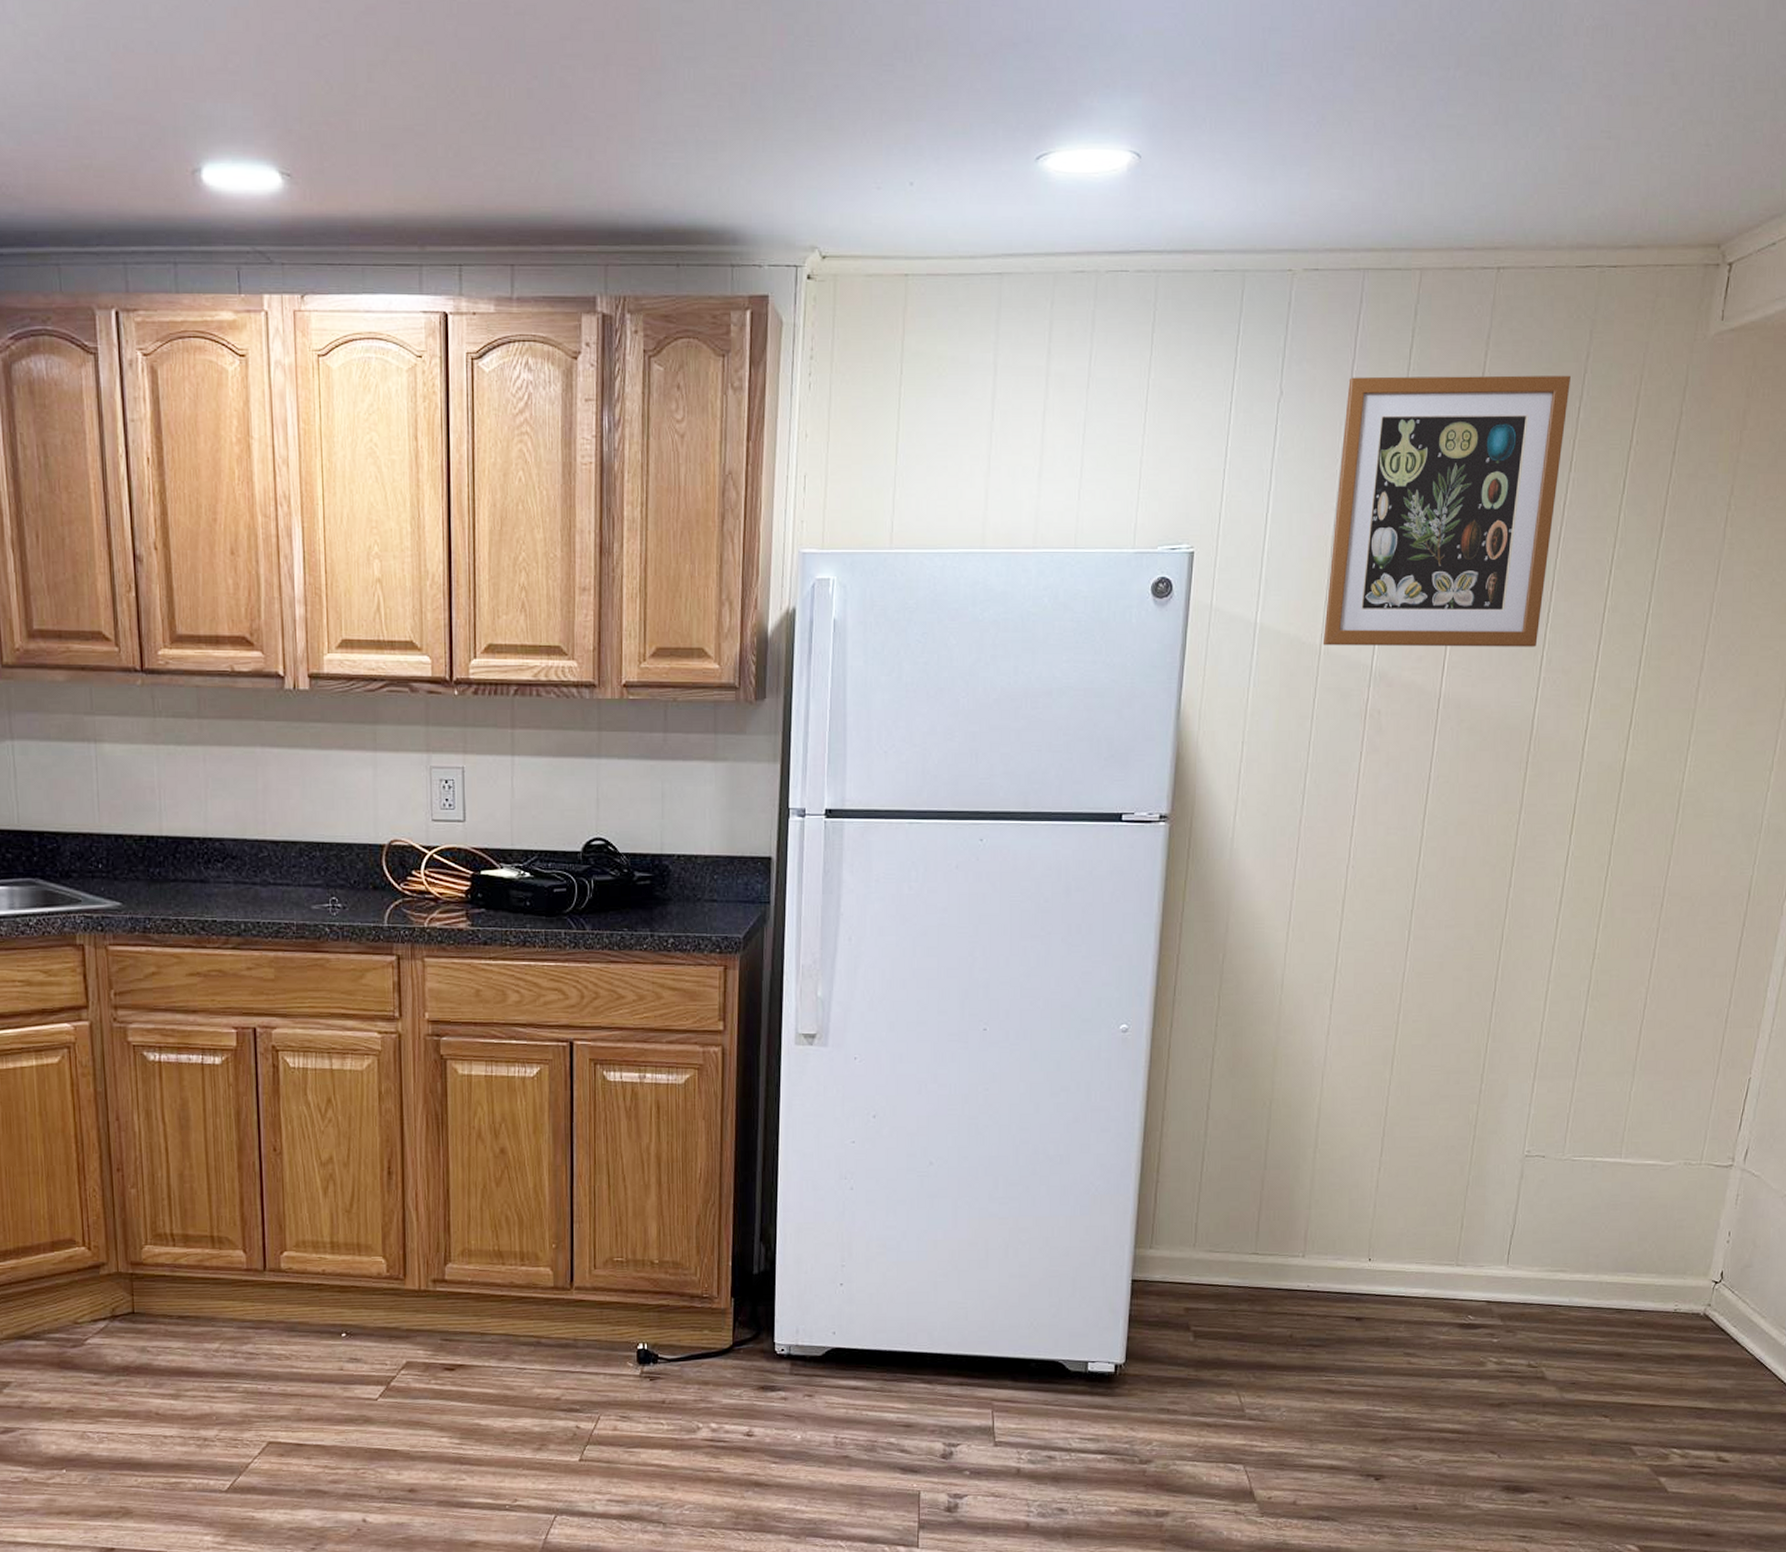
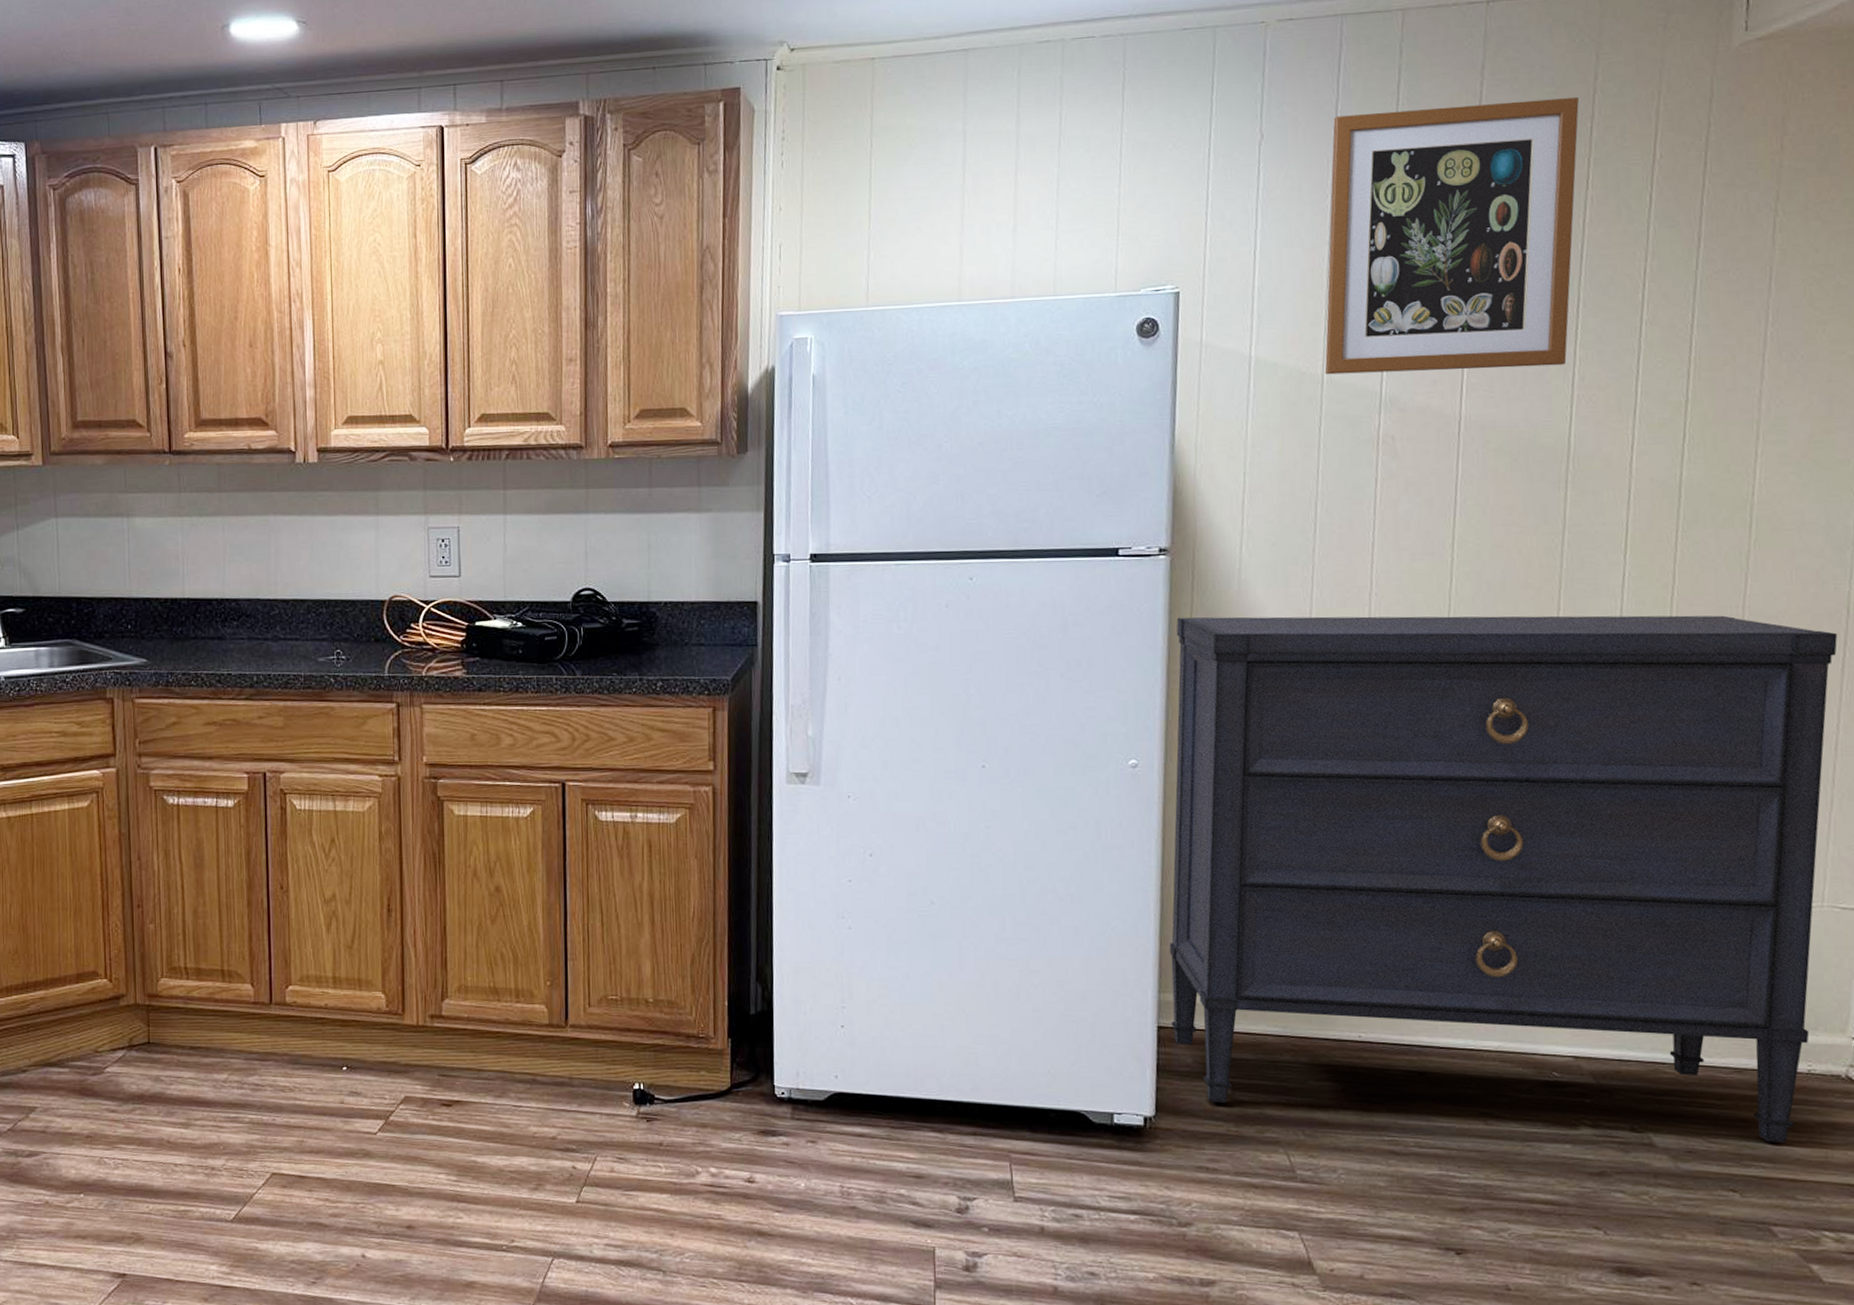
dresser: none [1144,884,1738,1374] -> present [1169,615,1837,1144]

